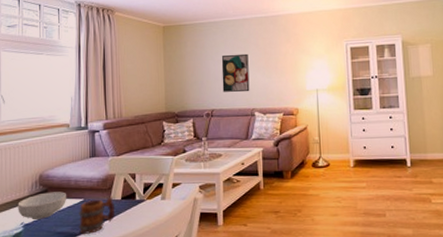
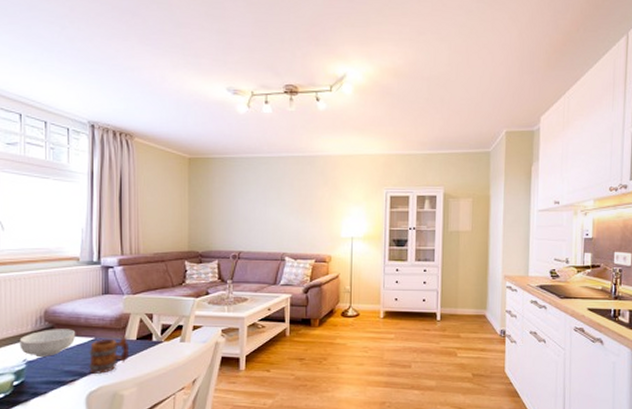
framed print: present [221,53,250,93] -> none [252,194,282,236]

